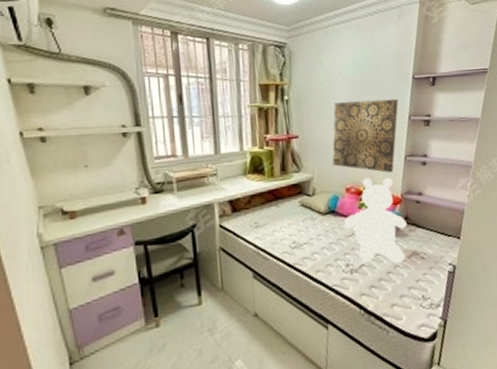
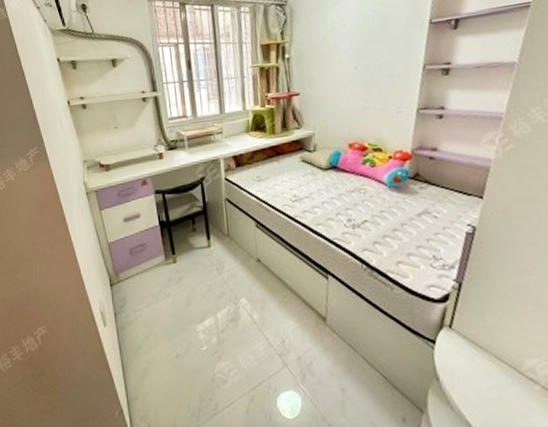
wall art: present [332,98,399,173] -> none [334,47,412,128]
bear: present [344,177,407,263] -> none [346,133,418,221]

